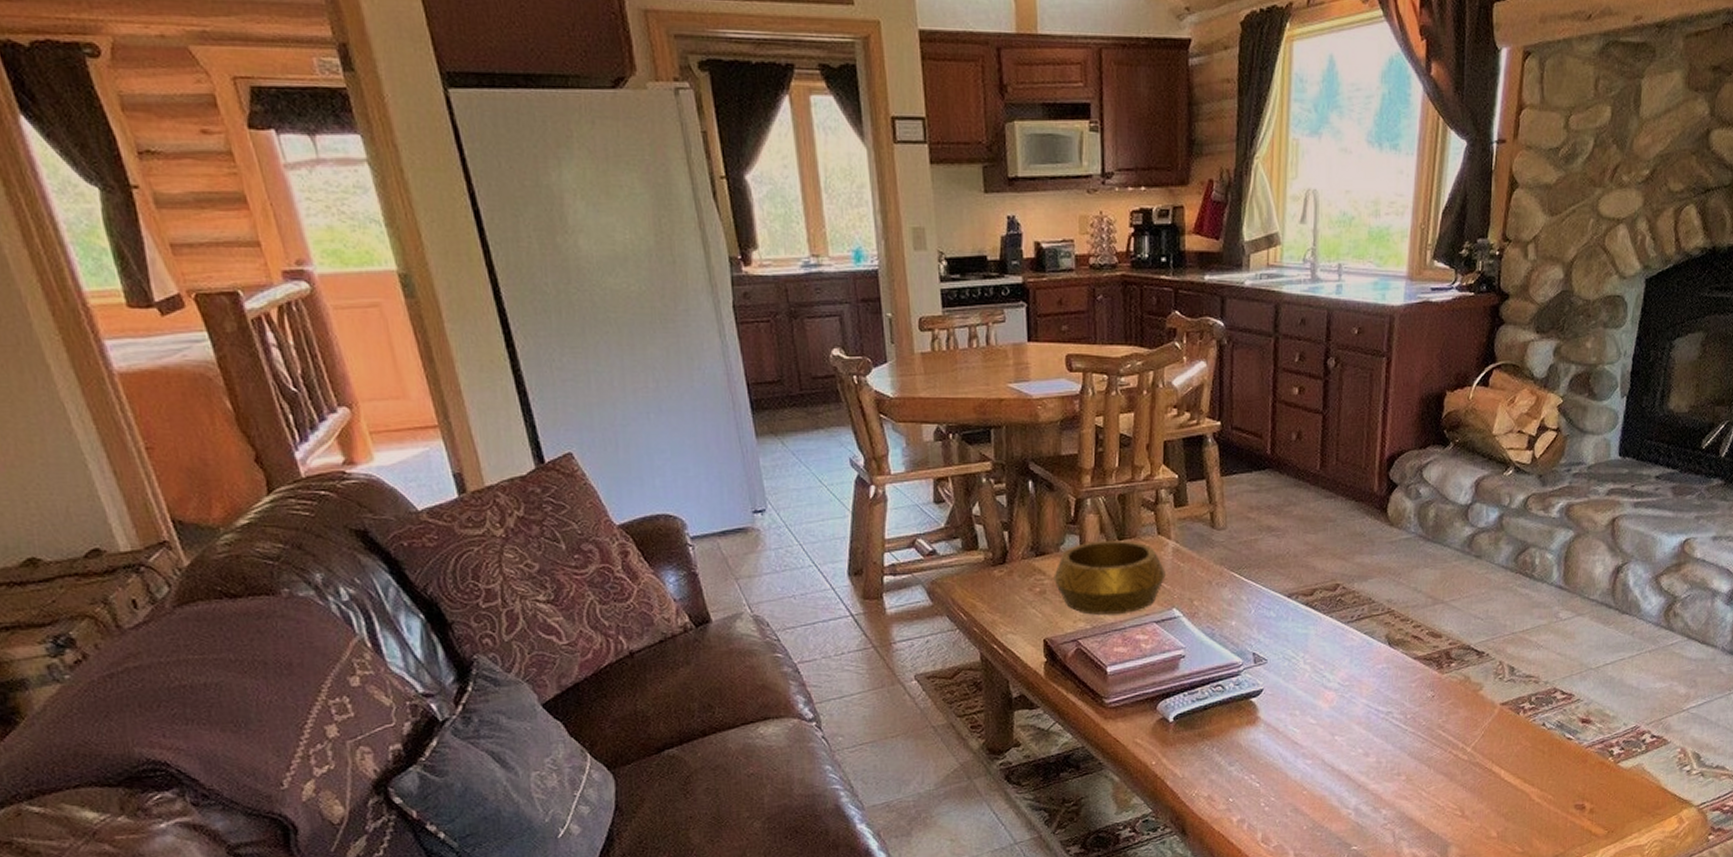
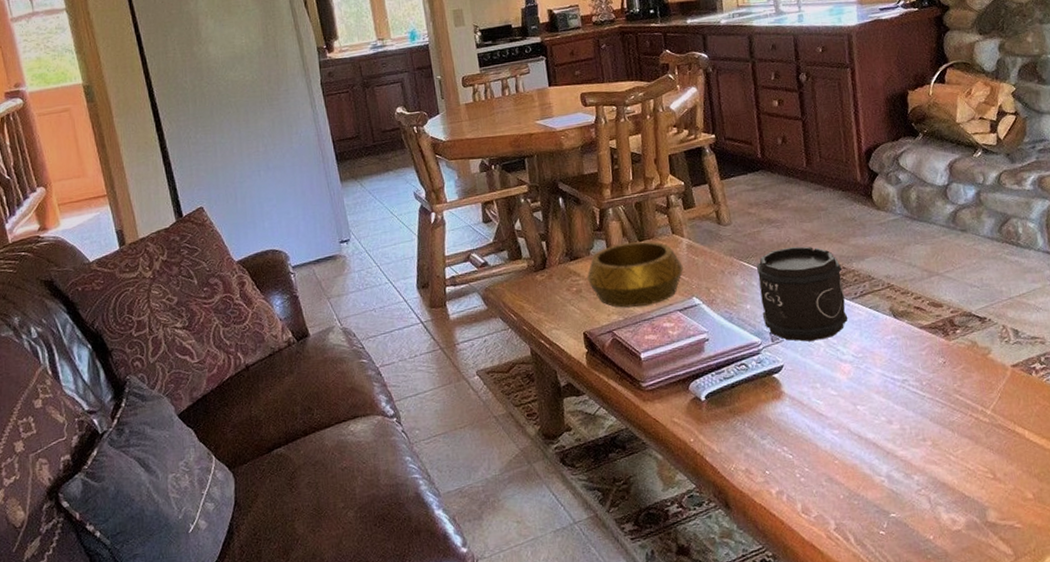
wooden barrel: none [1247,559,1342,665] -> present [757,246,848,342]

